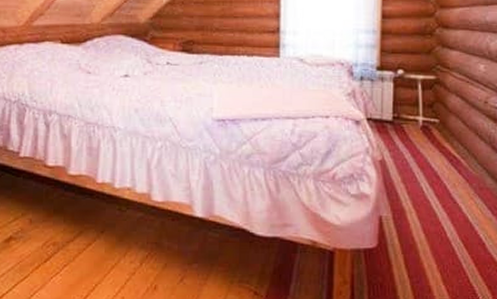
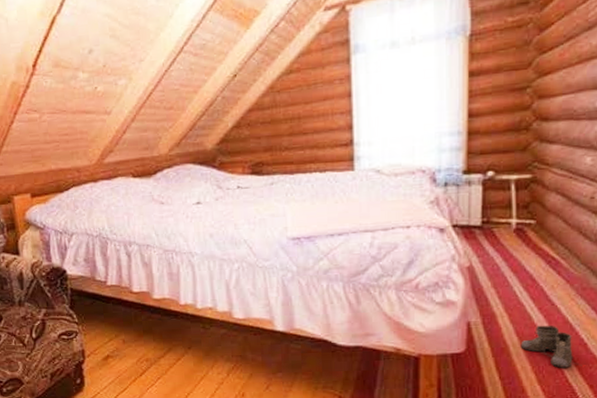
boots: none [427,223,482,267] -> present [520,325,583,368]

